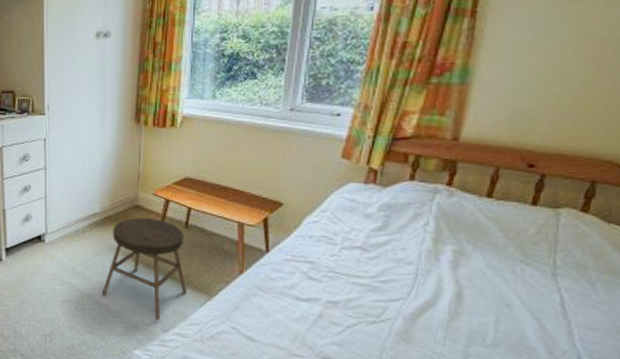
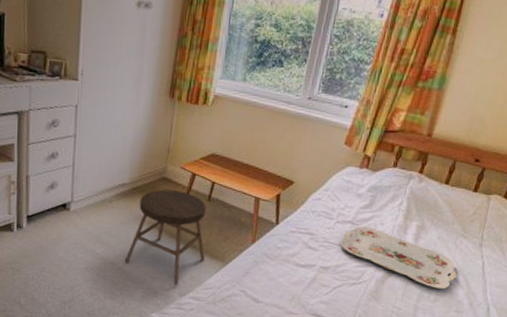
serving tray: none [349,252,523,332] -> present [340,226,457,289]

